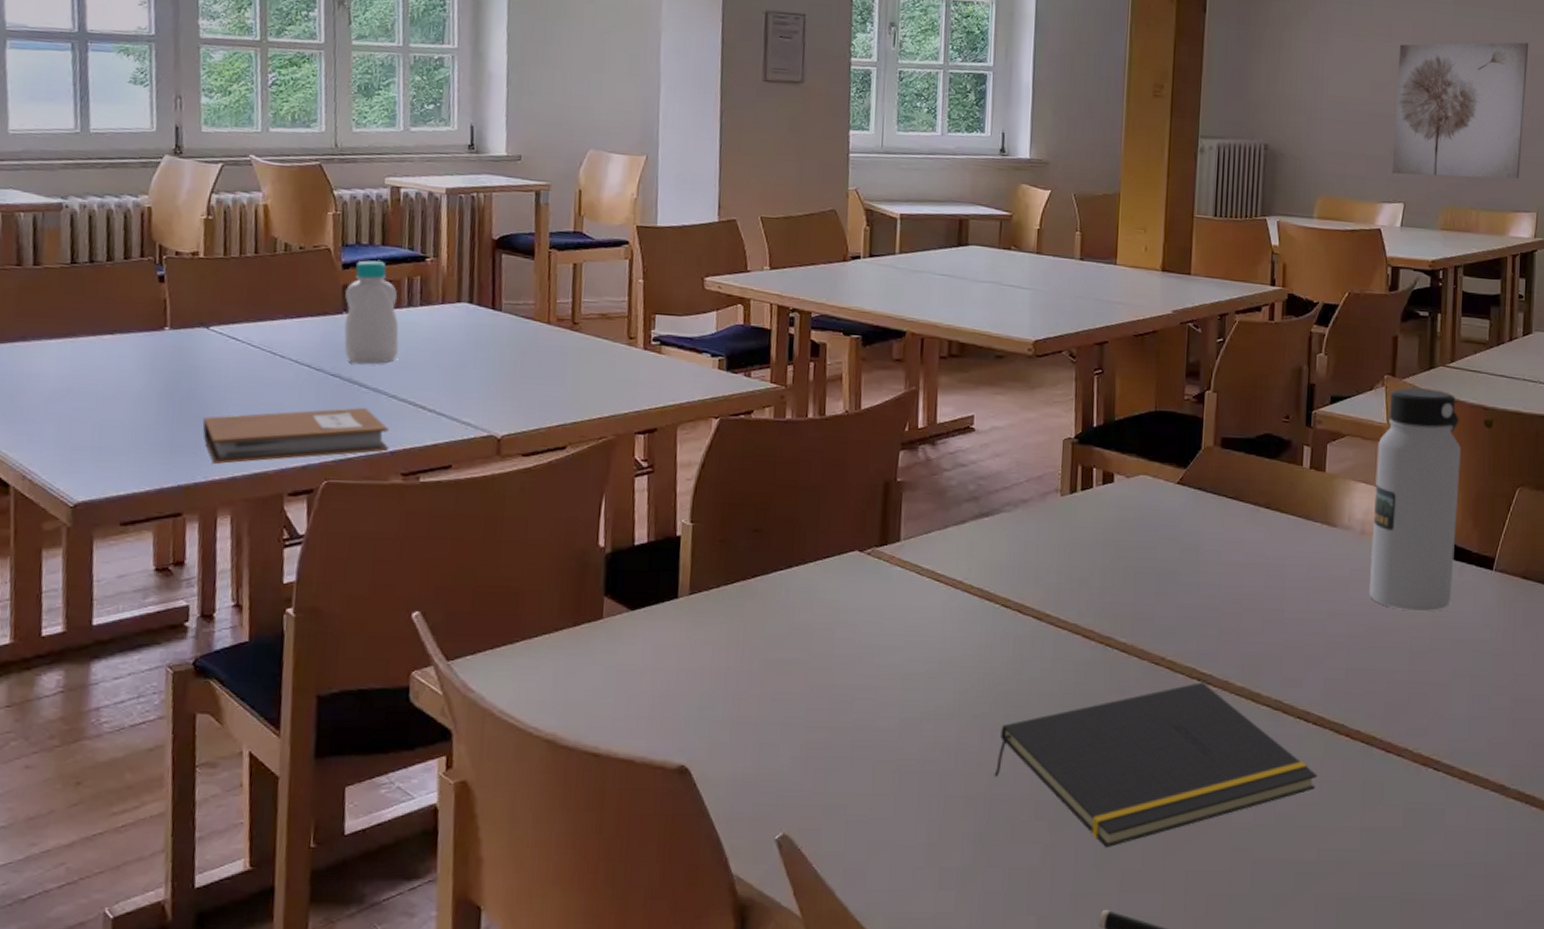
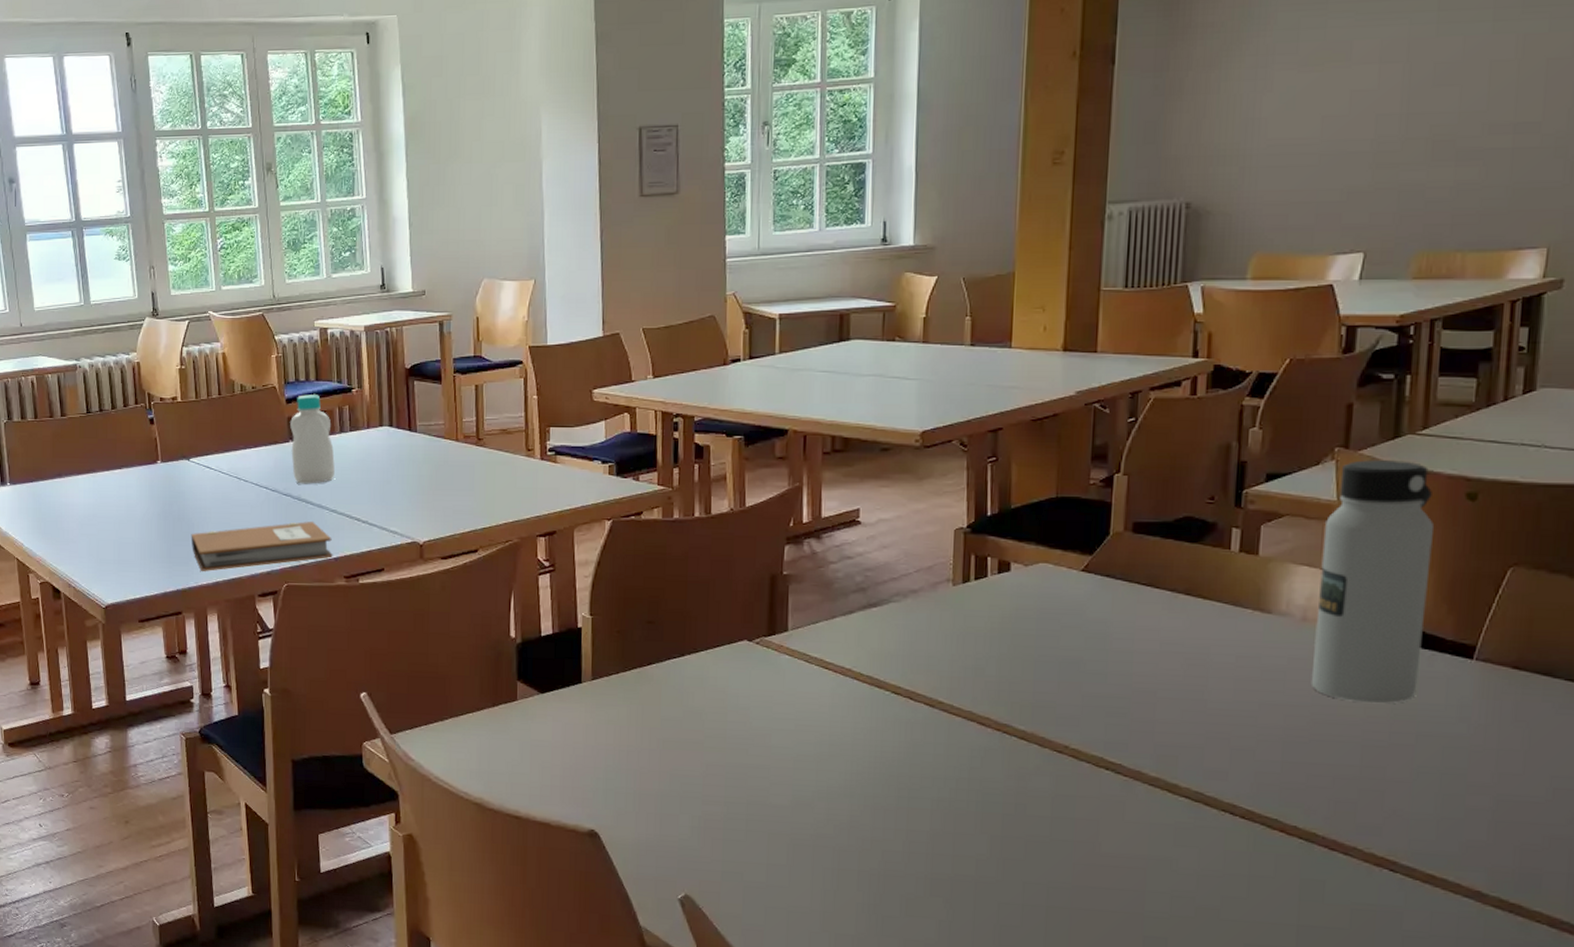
notepad: present [994,682,1317,848] -> none [887,771,1245,928]
wall art: present [1392,42,1529,179] -> none [1348,44,1544,220]

